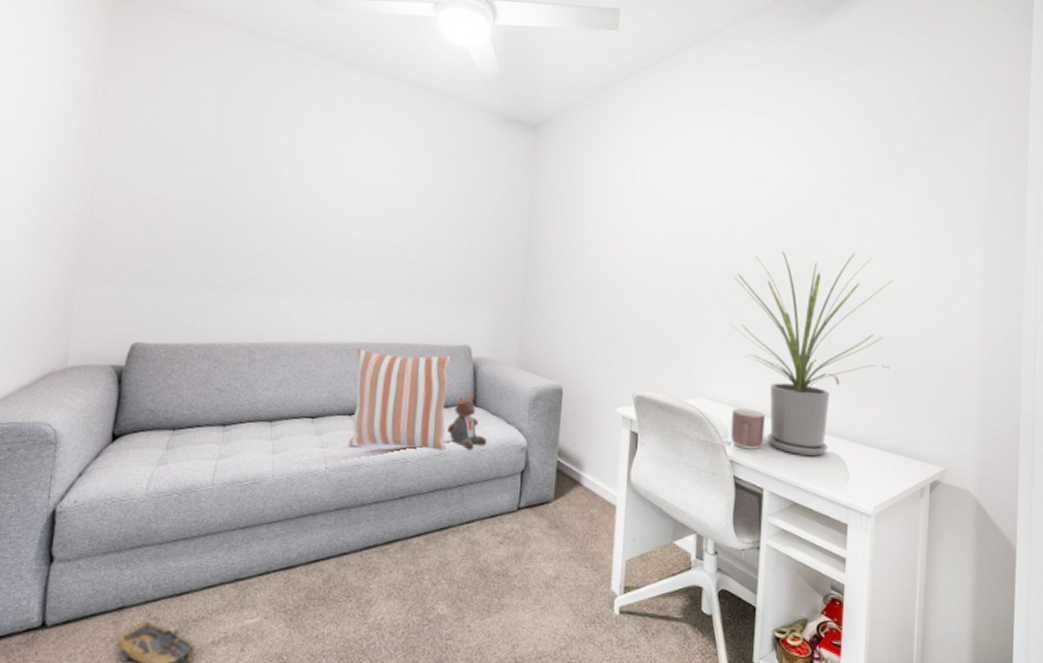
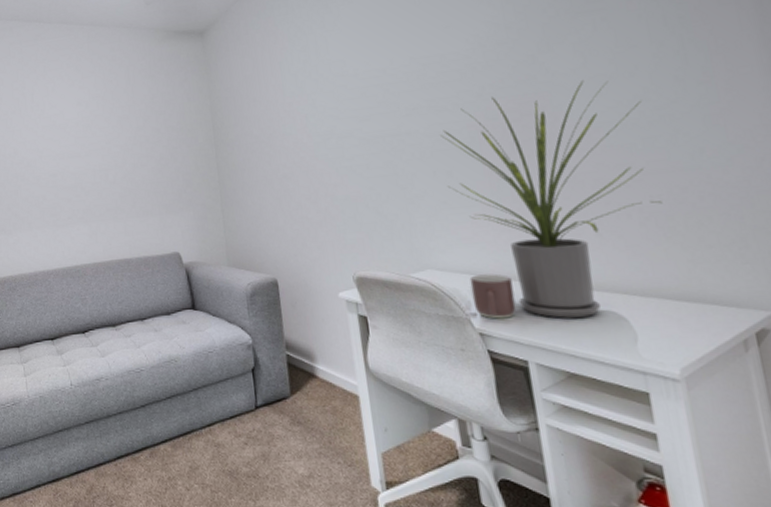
pillow: present [348,348,452,451] -> none [79,264,175,361]
teddy bear: present [447,394,487,450] -> none [173,298,213,354]

